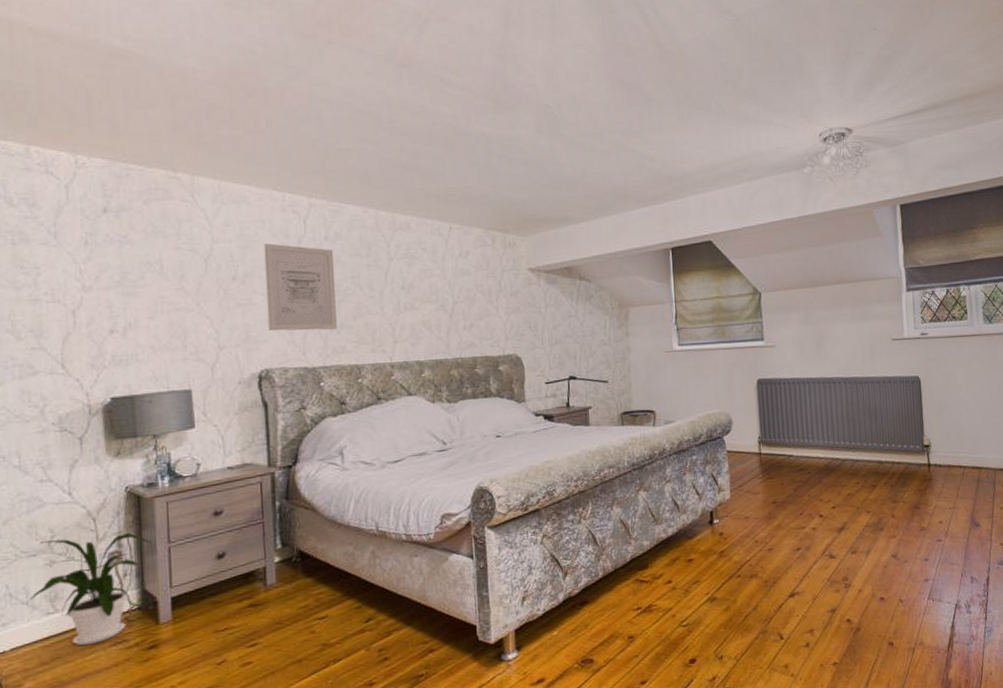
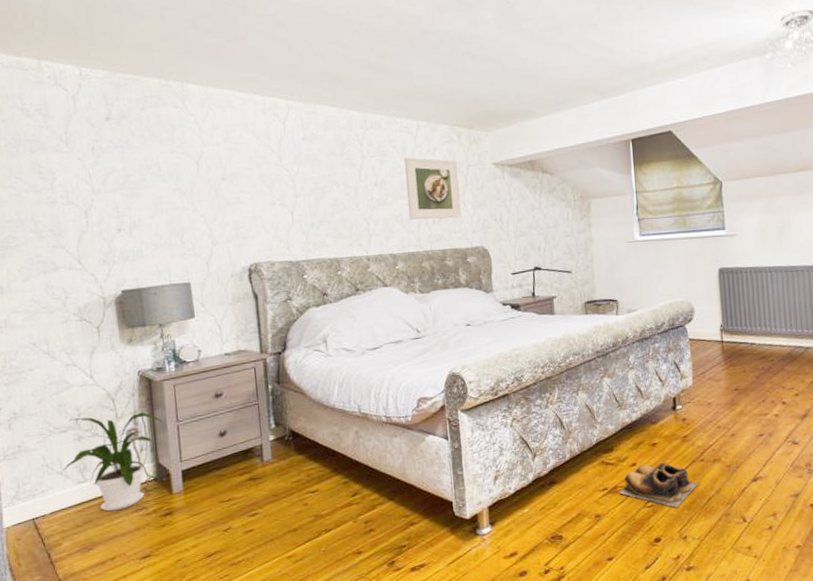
wall art: present [264,243,337,331] -> none [248,145,317,228]
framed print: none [435,260,494,326] -> present [405,157,461,220]
shoes: none [653,579,735,626] -> present [618,462,698,508]

